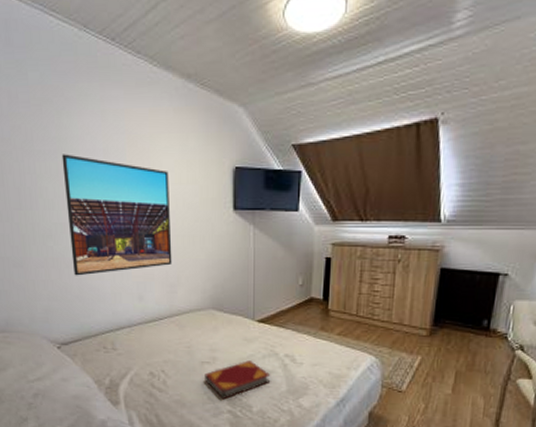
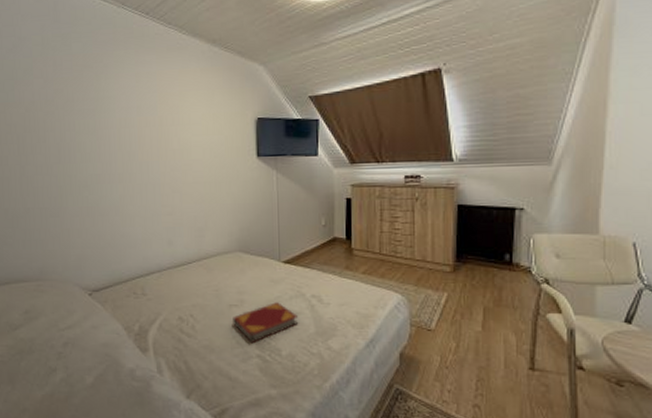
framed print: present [61,154,172,276] -> none [99,112,200,224]

